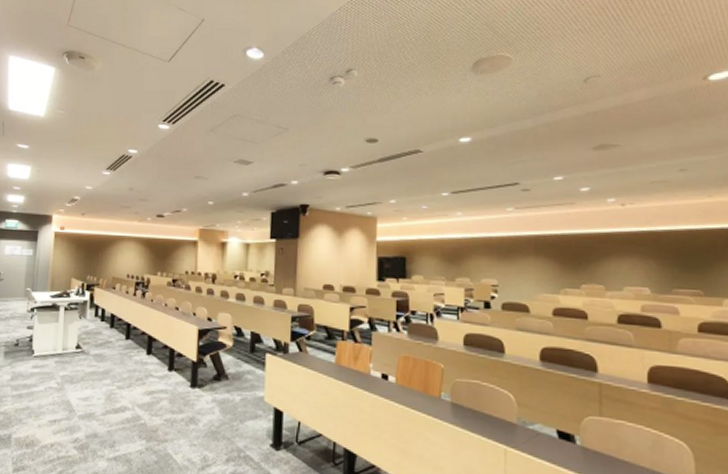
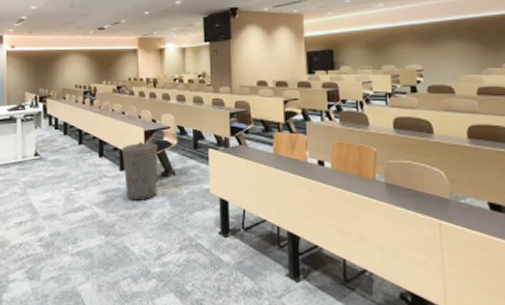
trash can: none [171,341,212,406] -> present [121,142,158,202]

